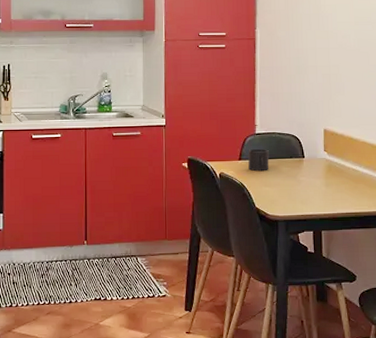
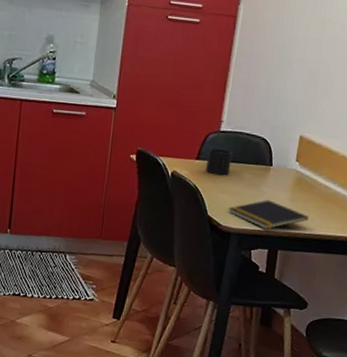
notepad: none [272,187,344,214] -> present [227,200,309,230]

